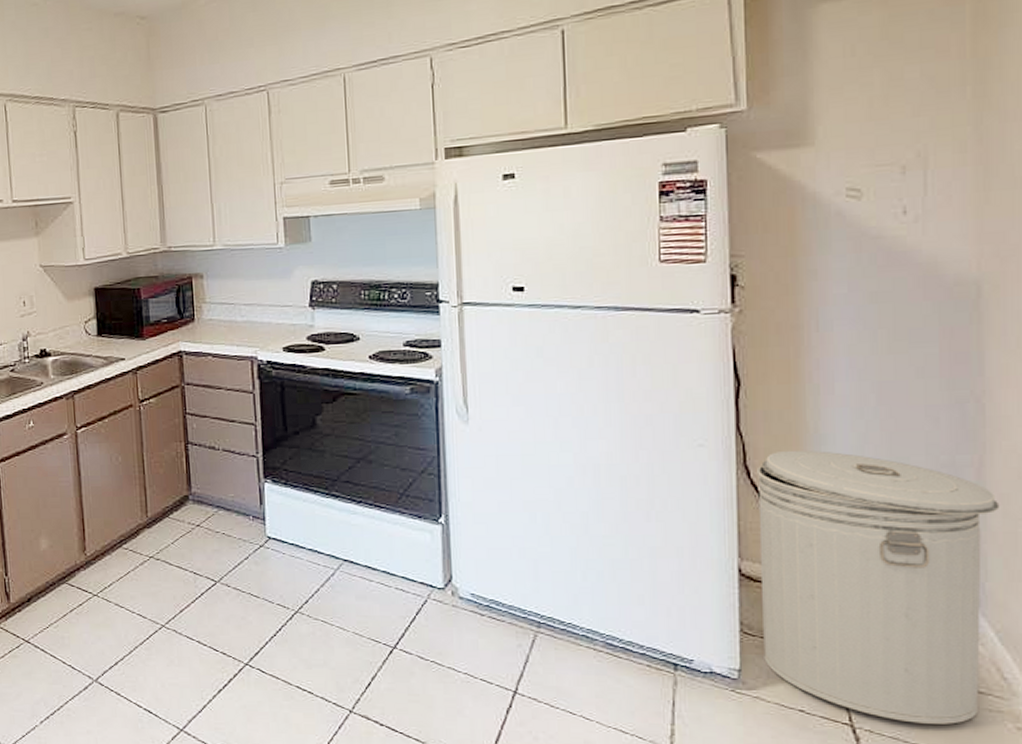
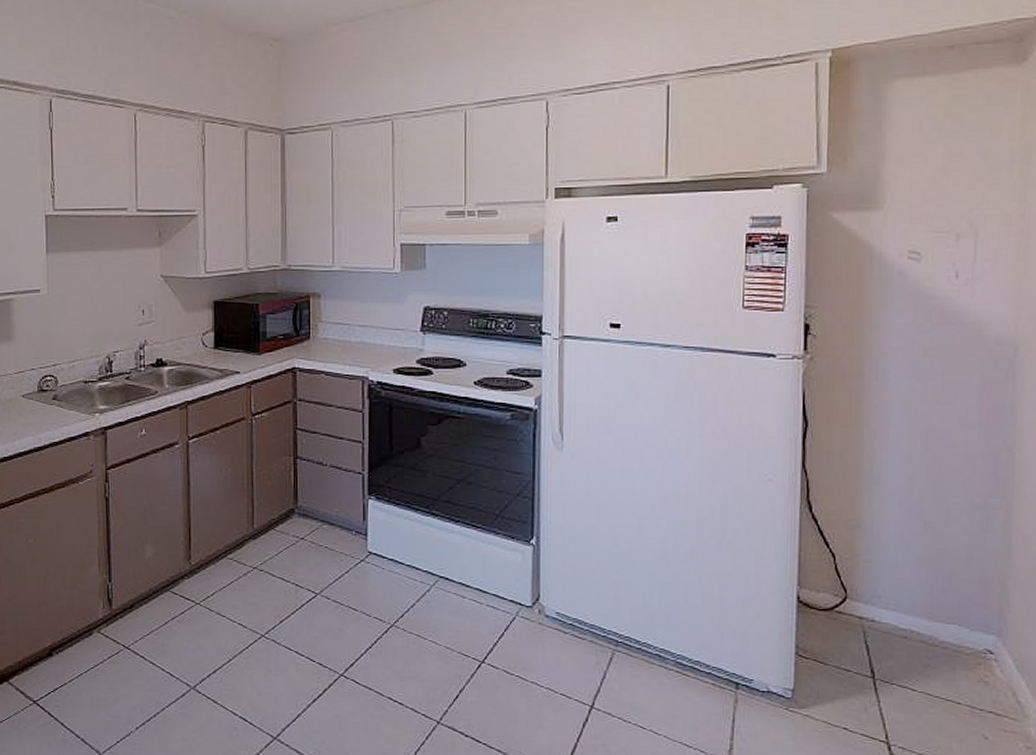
can: present [757,450,1000,724] -> none [815,488,1023,743]

